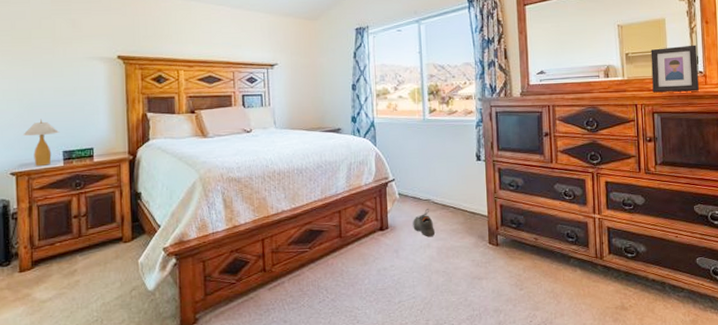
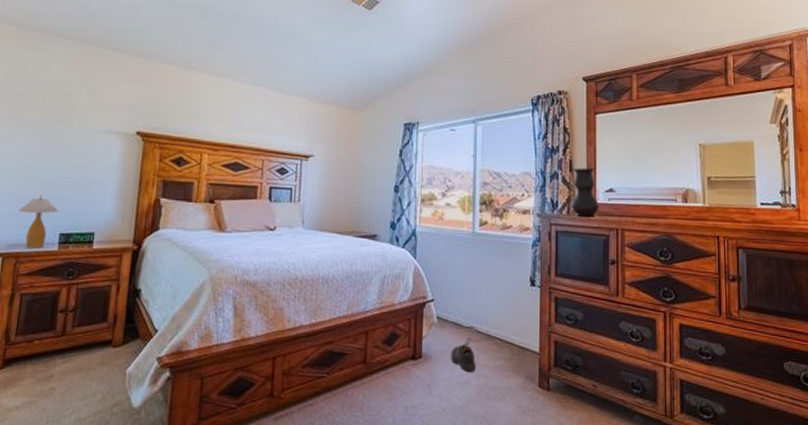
vase: none [507,54,532,99] -> present [572,168,599,218]
picture frame: present [650,44,699,93] -> none [736,173,791,227]

